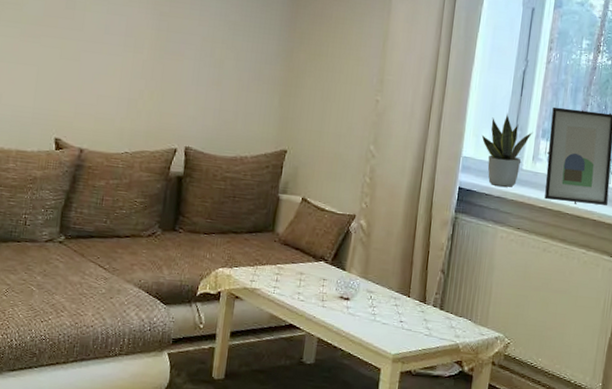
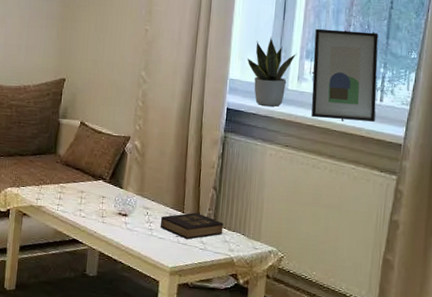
hardback book: none [383,296,451,325] -> present [160,212,224,239]

